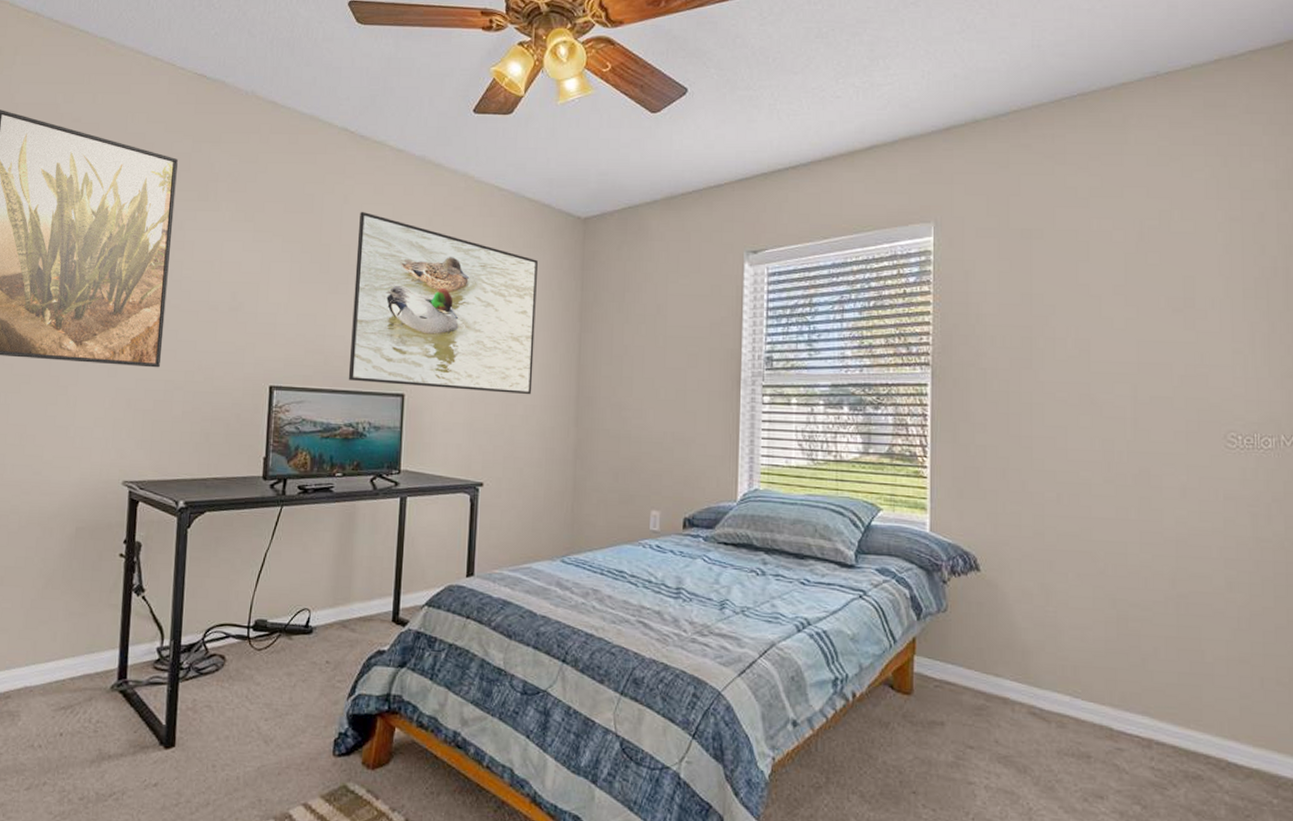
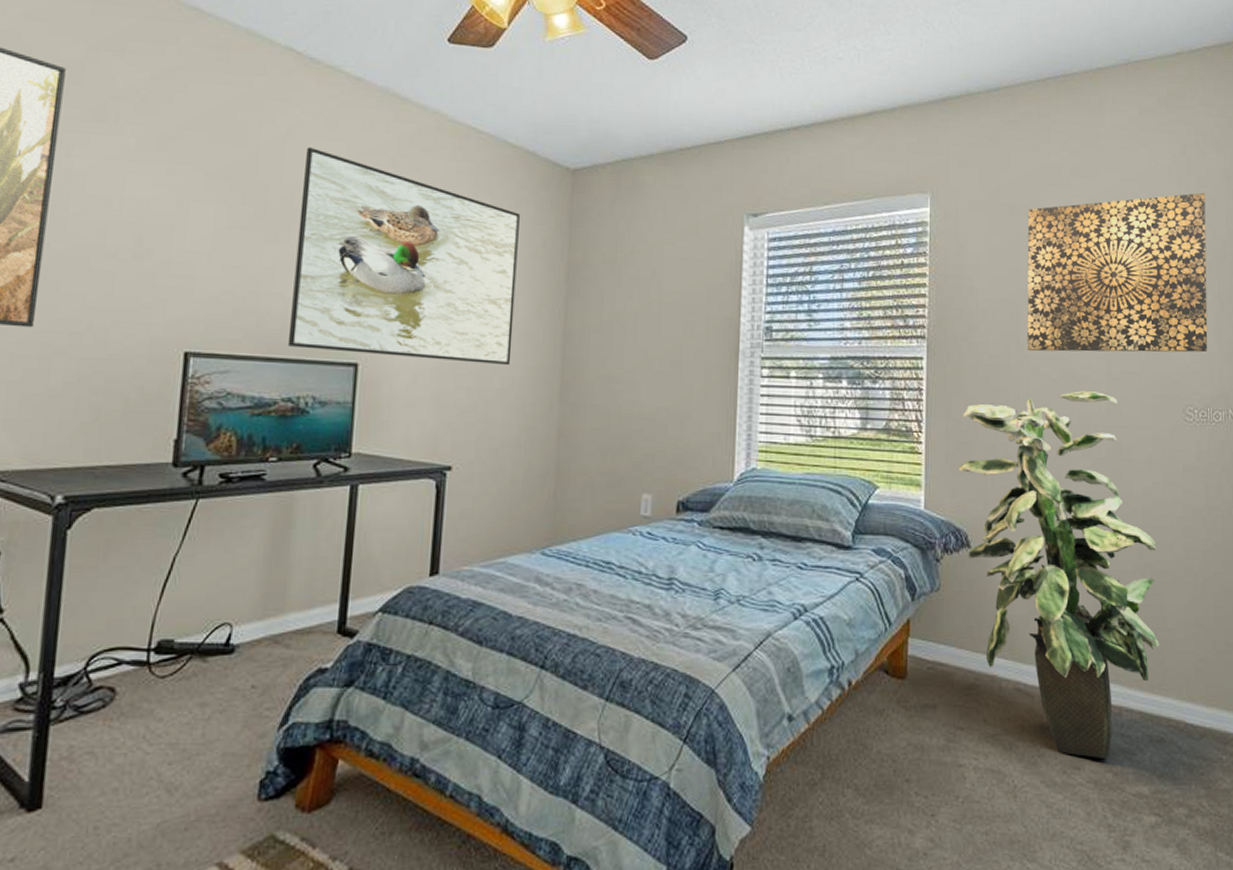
indoor plant: none [966,416,1196,791] -> present [959,391,1159,760]
wall art: none [1041,206,1255,377] -> present [1027,192,1208,353]

